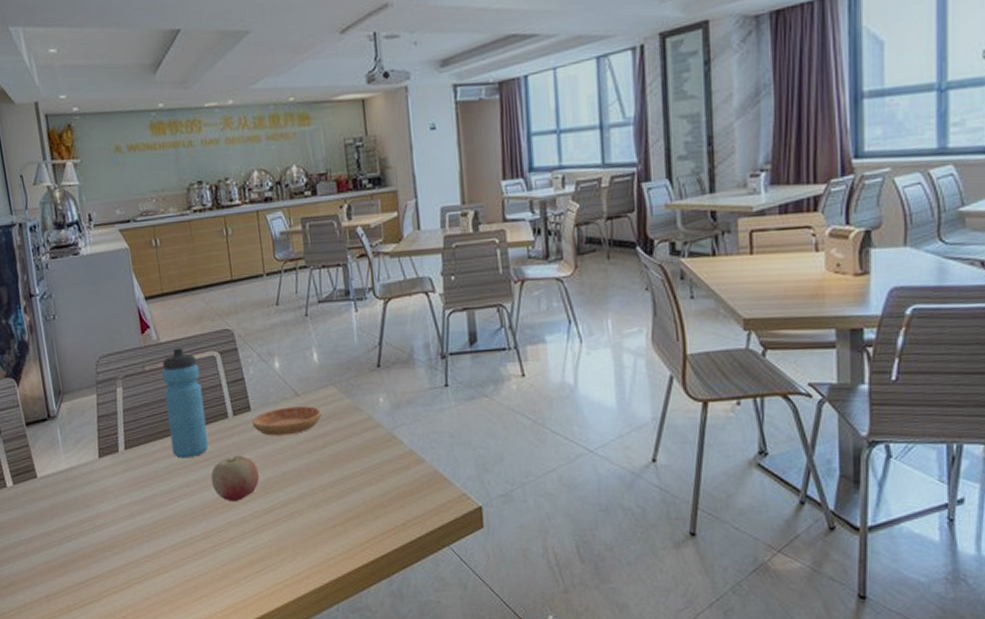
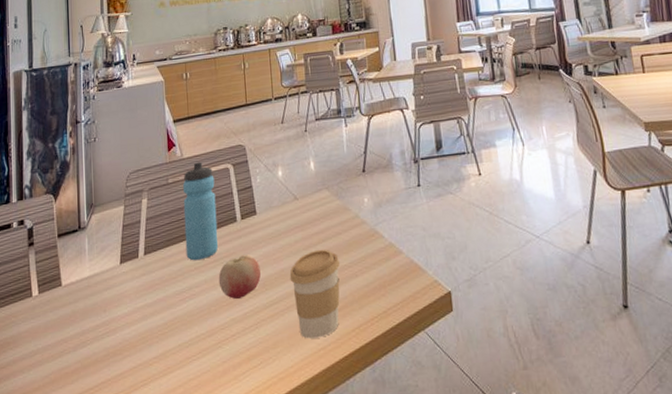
saucer: present [252,406,322,436] -> none [257,208,316,237]
coffee cup: none [292,453,352,547] -> present [289,249,341,339]

